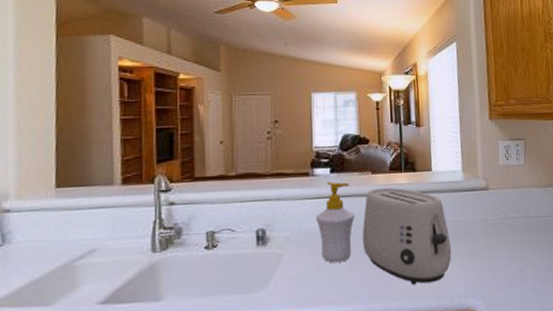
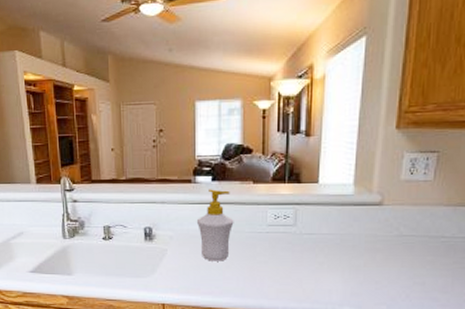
toaster: present [362,187,452,285] -> none [240,197,332,289]

